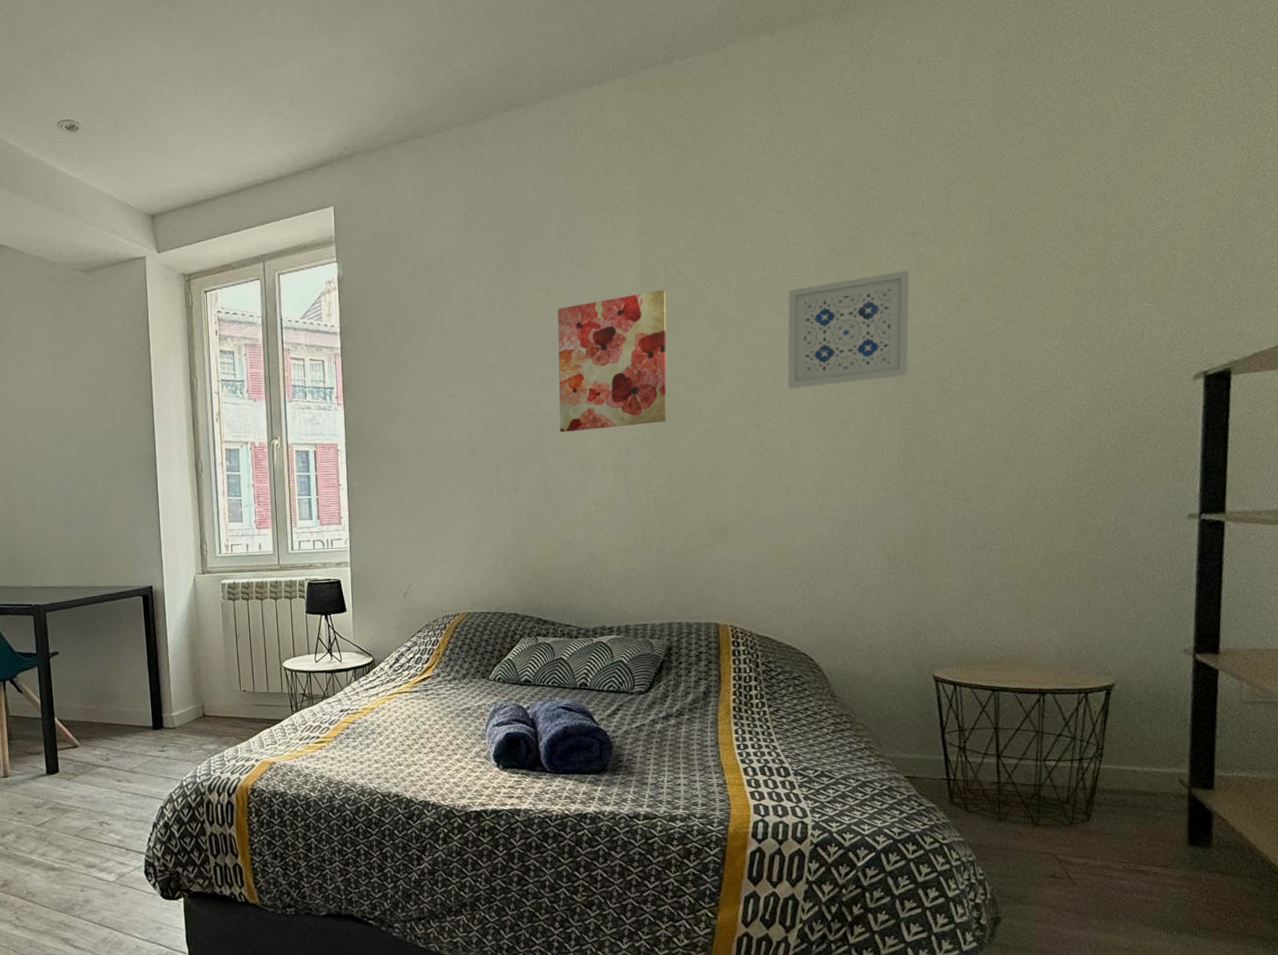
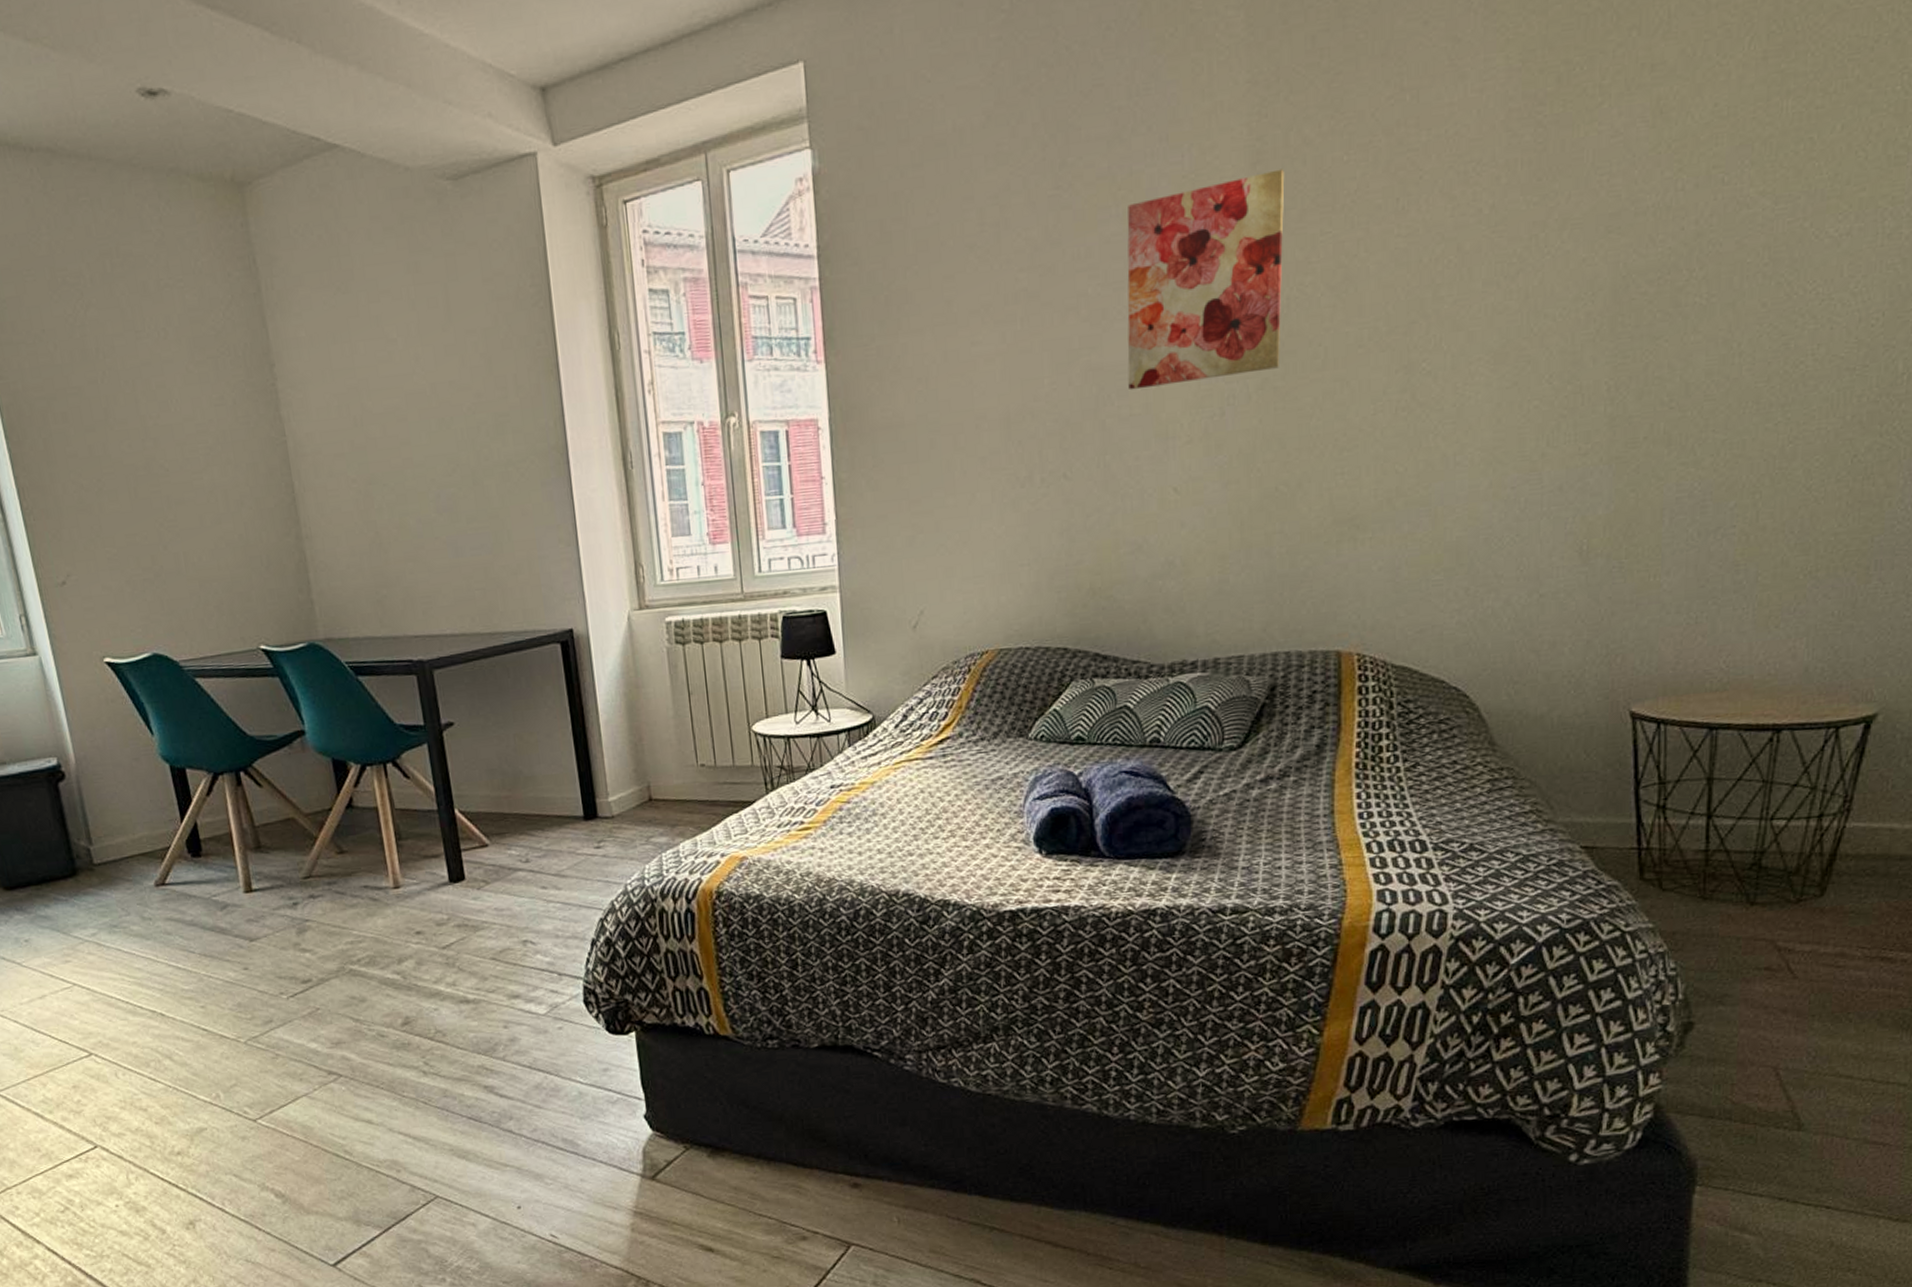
wall art: present [787,270,910,390] -> none [1454,123,1641,313]

